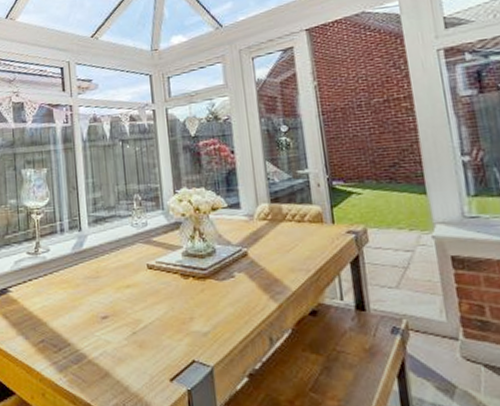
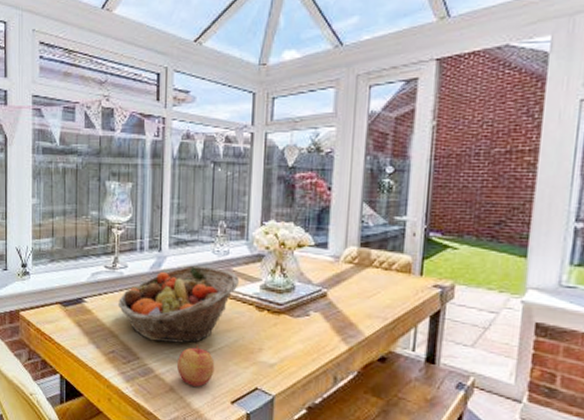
fruit basket: none [44,240,162,324] -> present [119,265,240,344]
apple: none [109,322,149,368] -> present [176,344,215,387]

